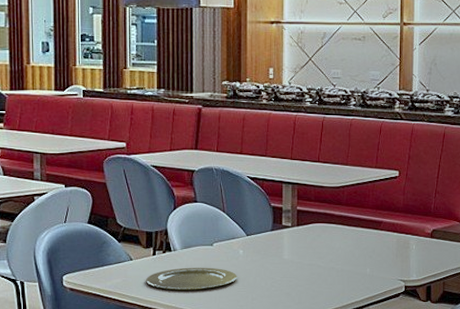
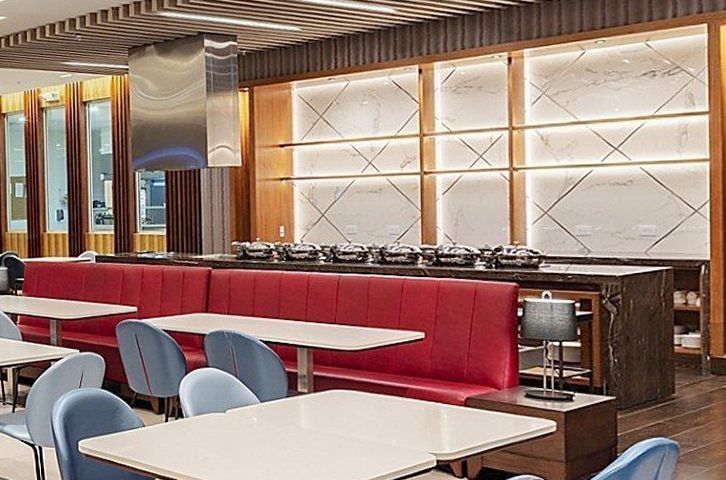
plate: present [146,267,237,291] -> none [159,435,252,459]

